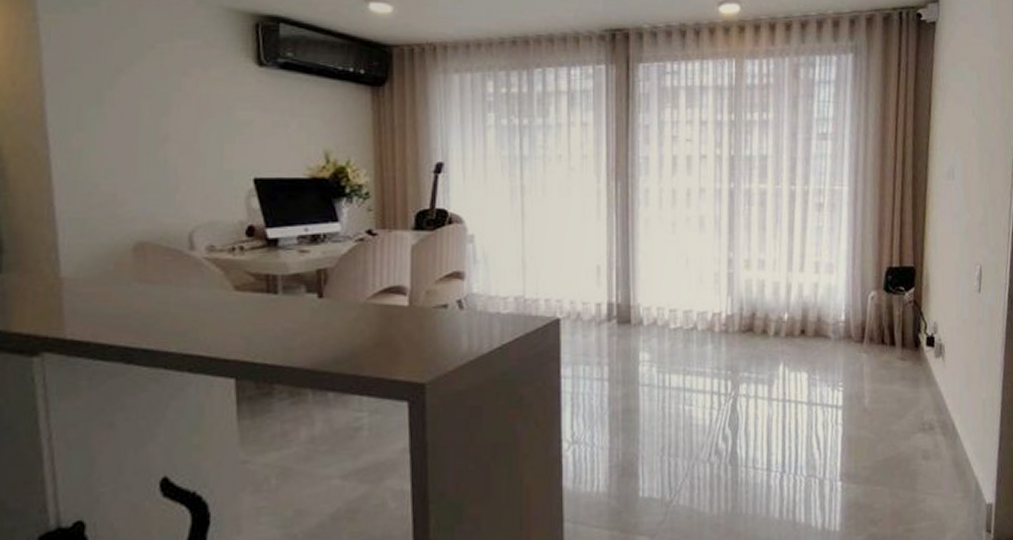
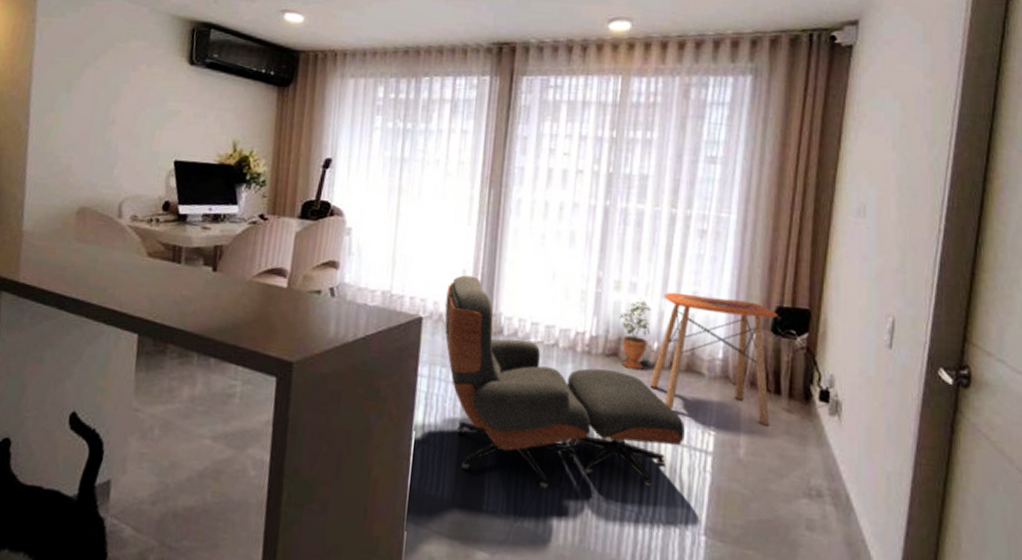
lounge chair: none [583,271,817,467] -> present [444,275,685,490]
potted plant: none [752,276,781,342] -> present [619,301,651,370]
side table: none [783,264,890,375] -> present [649,292,779,426]

